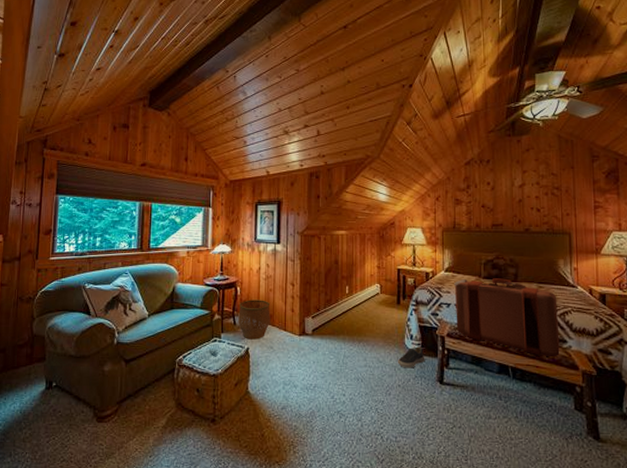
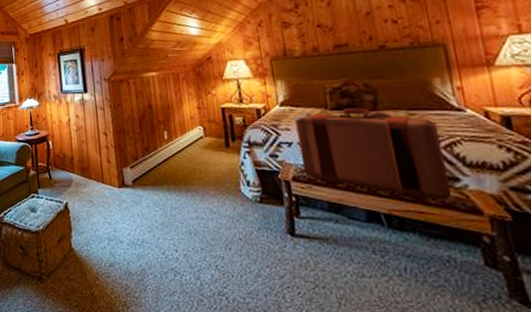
basket: present [238,300,271,340] -> none [53,152,87,194]
shoe: present [397,346,425,369] -> none [234,193,269,219]

